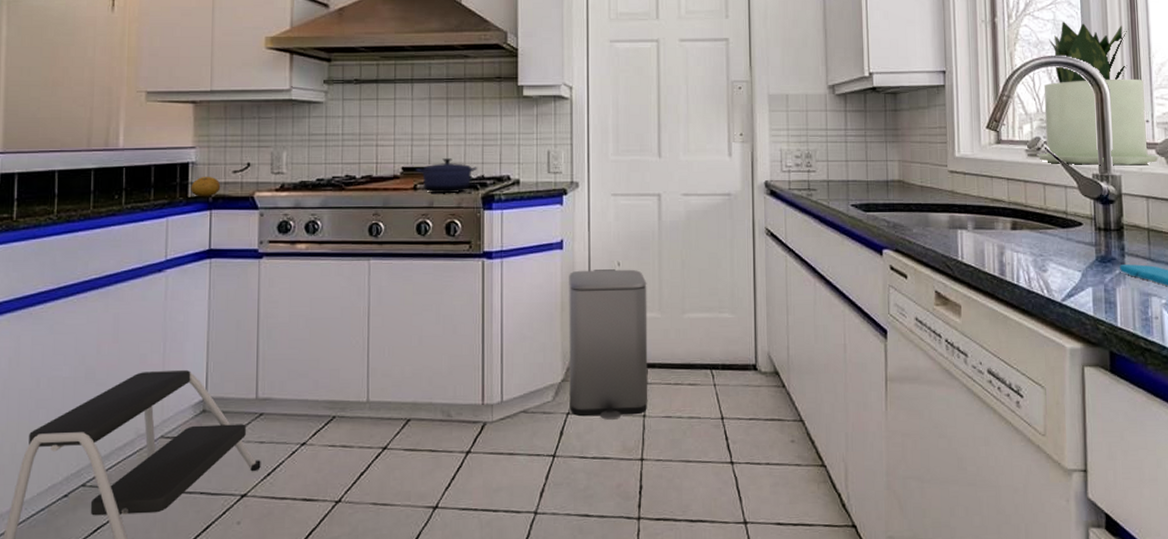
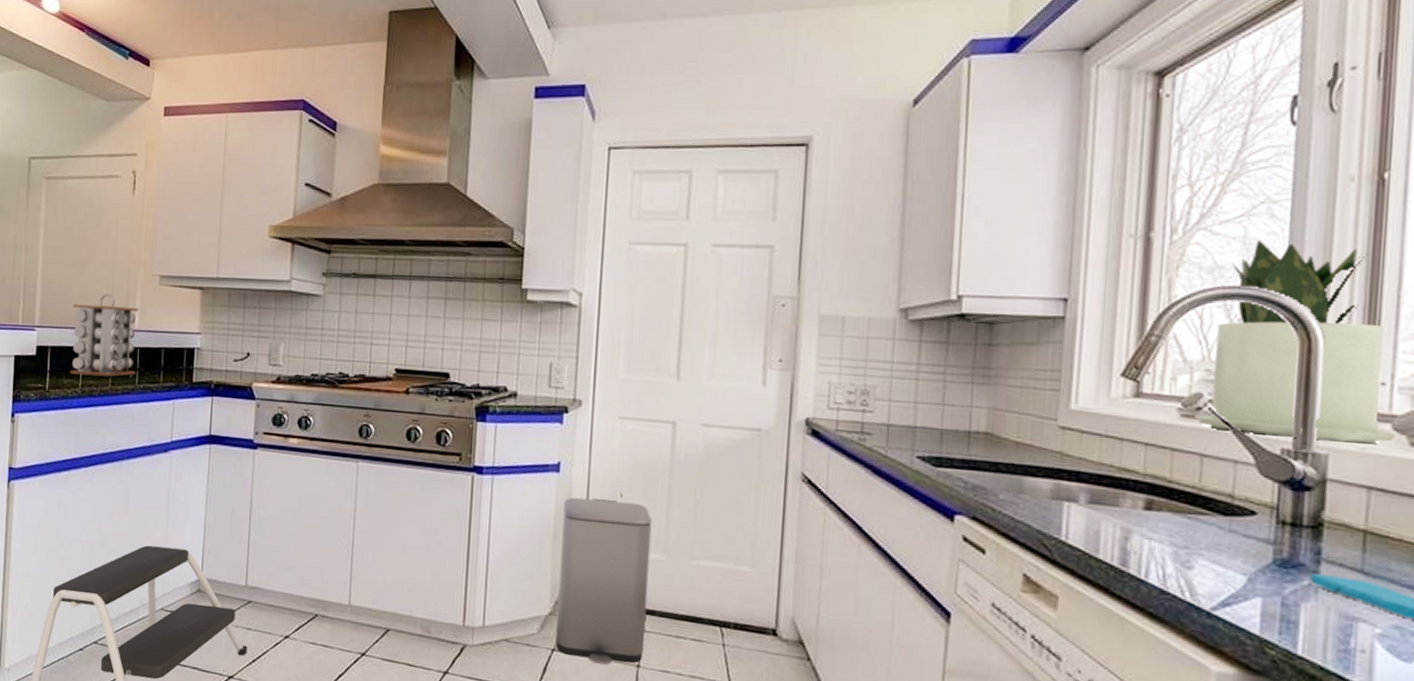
spice rack: none [42,113,122,202] -> present [70,293,138,378]
fruit: present [191,176,221,197] -> none [195,362,222,384]
cooking pot: present [415,158,477,194] -> none [408,362,473,401]

